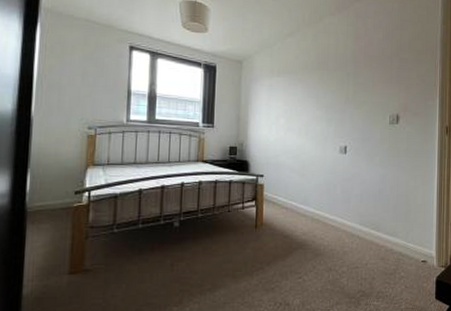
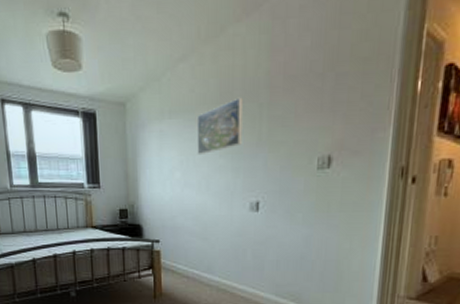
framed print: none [299,67,335,107] -> present [197,97,243,156]

